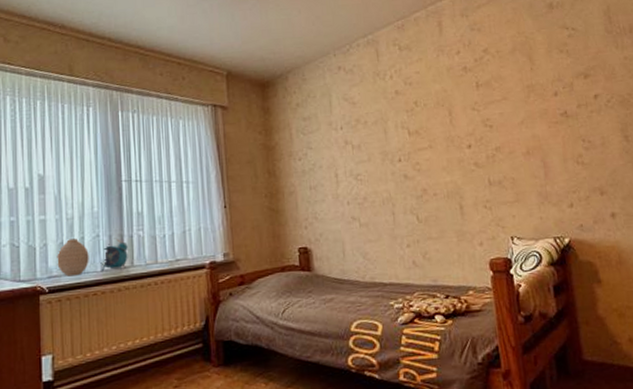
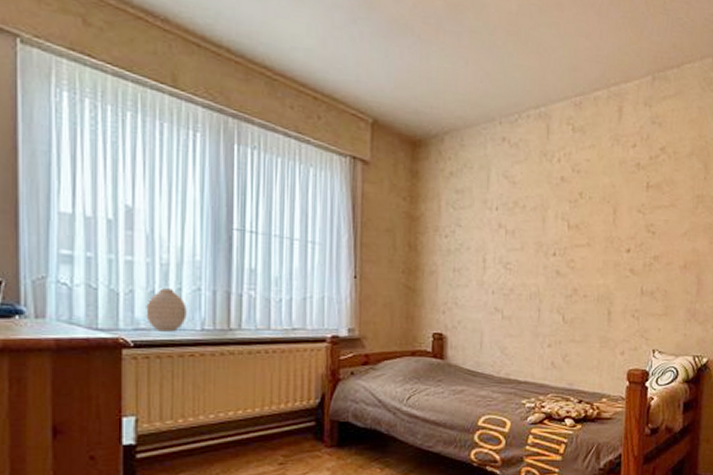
alarm clock: present [100,239,128,272] -> none [200,296,235,332]

